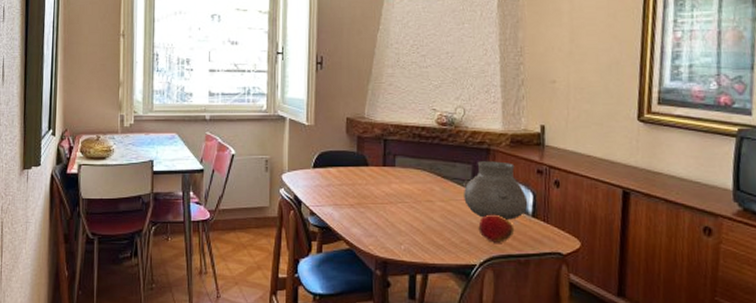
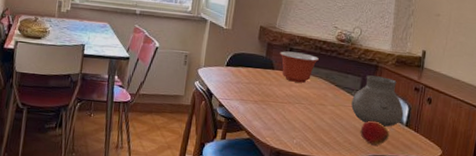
mixing bowl: none [373,143,419,178] -> present [280,51,319,83]

